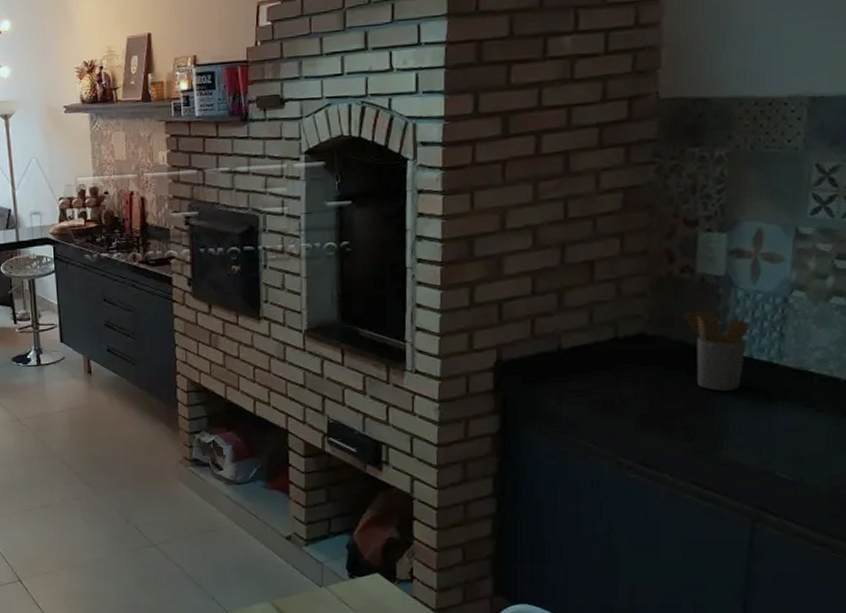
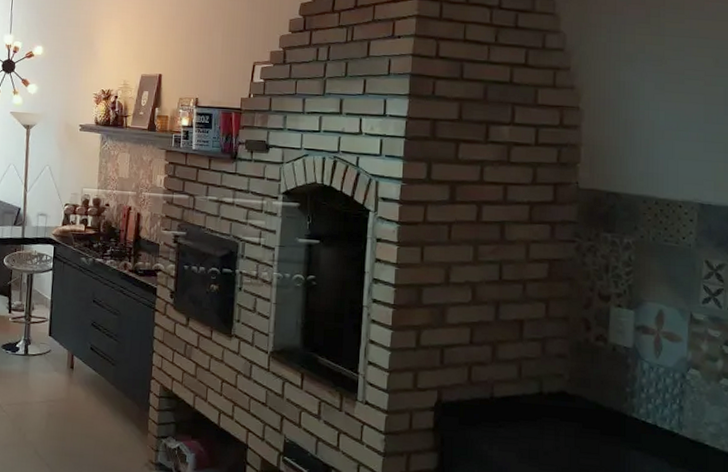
utensil holder: present [684,310,750,391] -> none [598,376,654,454]

